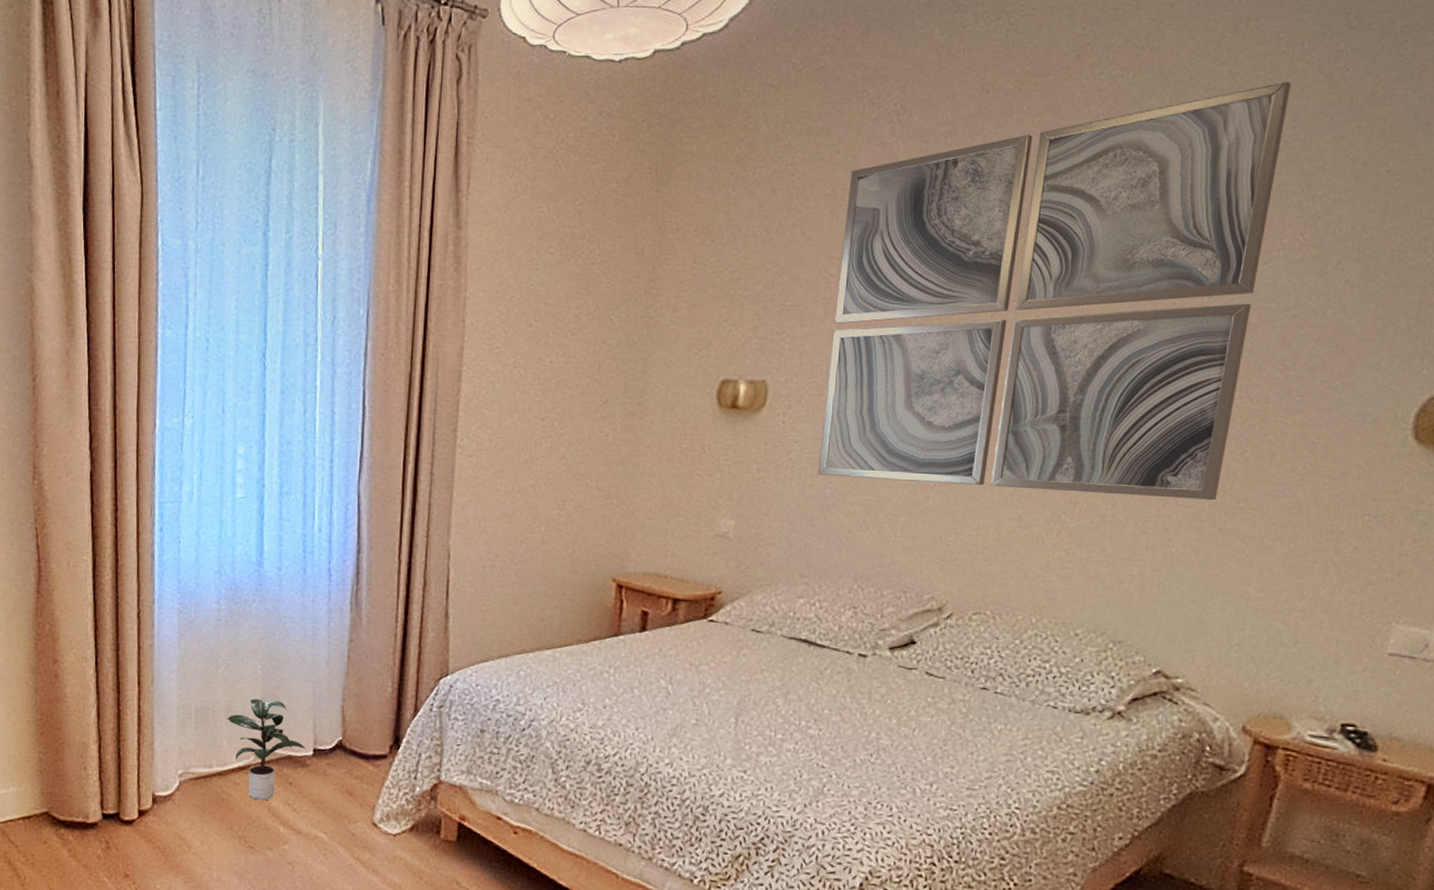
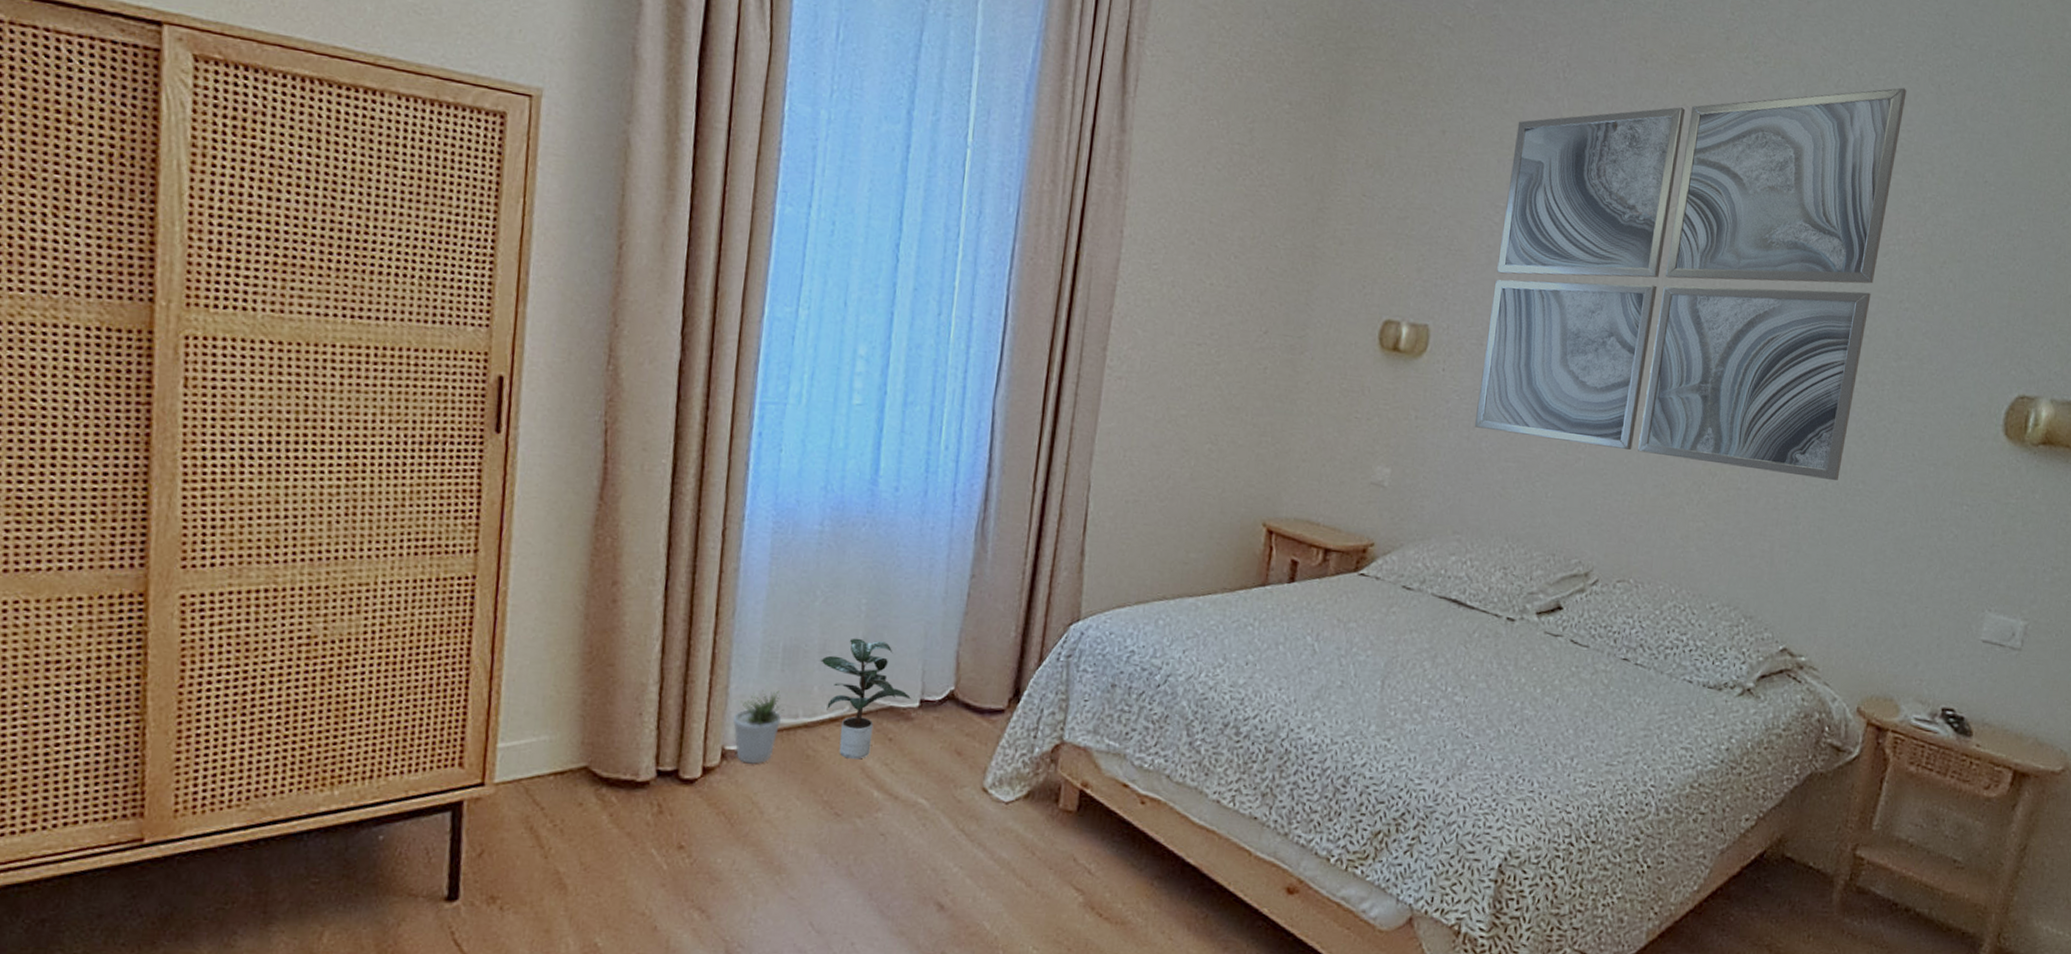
potted plant: none [160,744,201,807] -> present [733,689,785,764]

